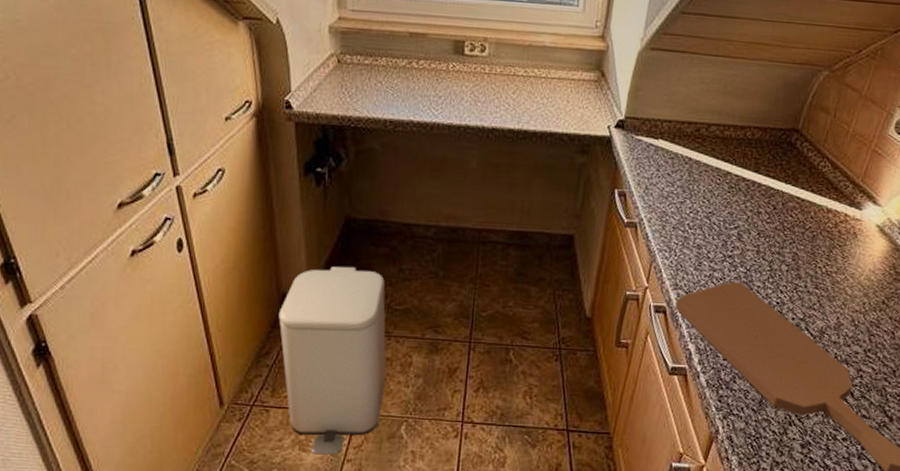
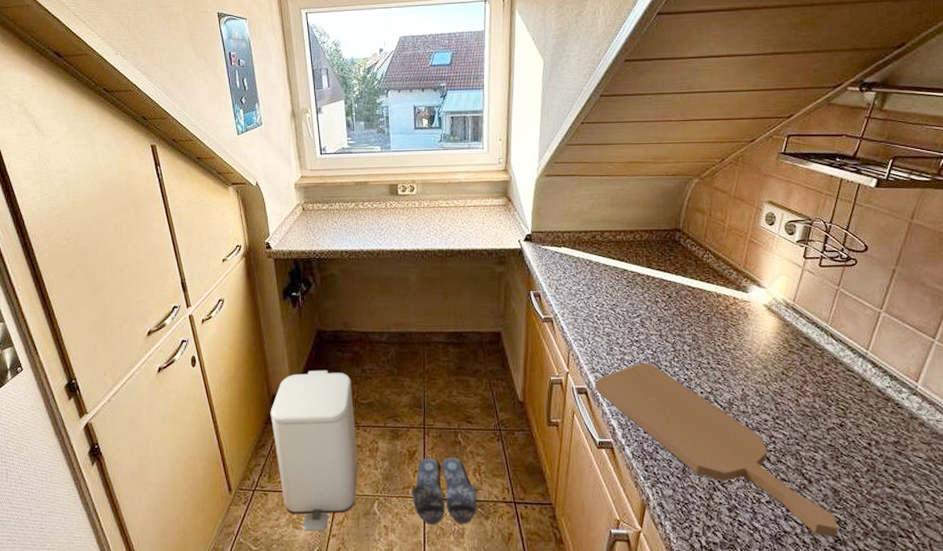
slippers: none [448,376,525,453] -> present [412,457,477,525]

